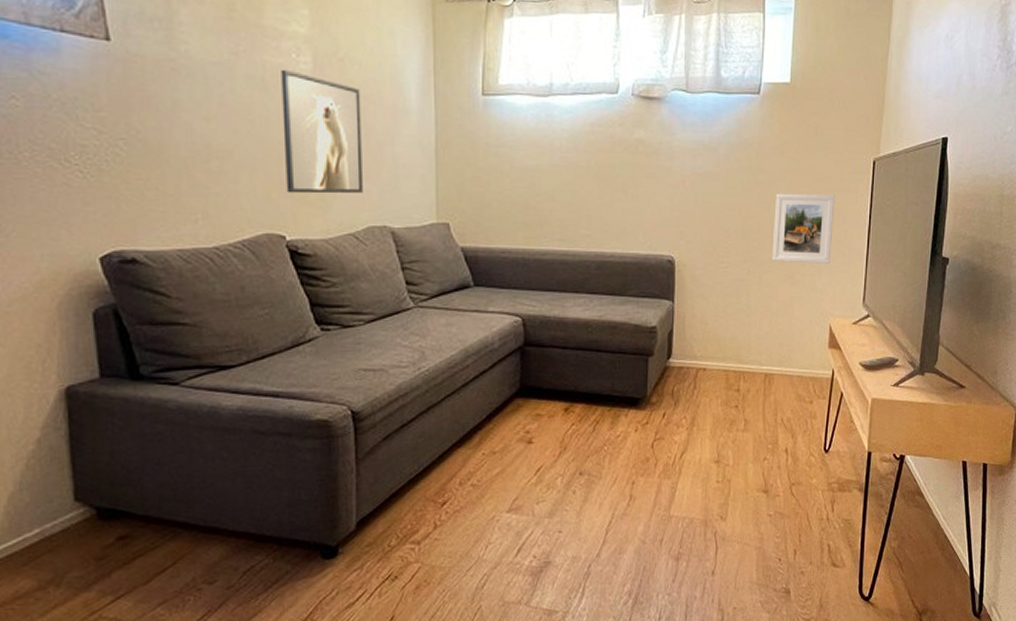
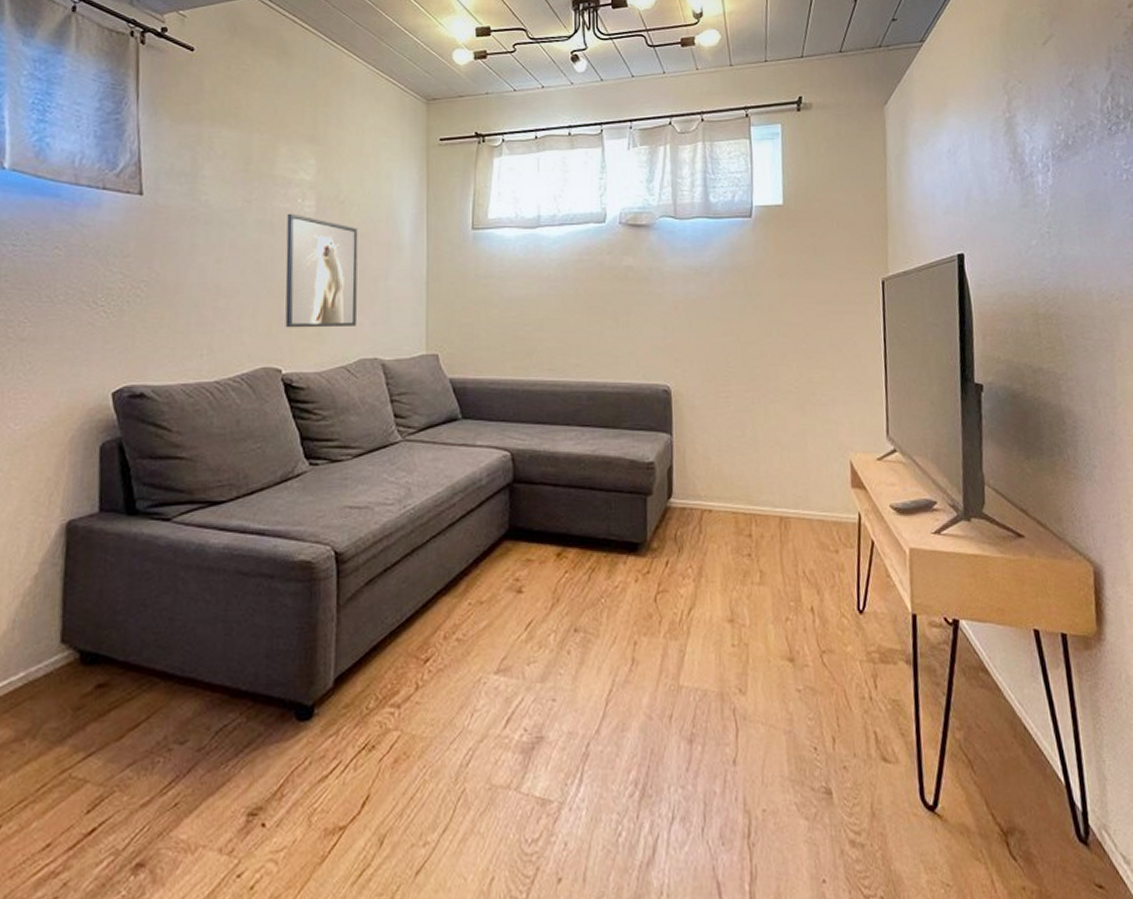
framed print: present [772,193,835,264] -> none [776,317,844,392]

